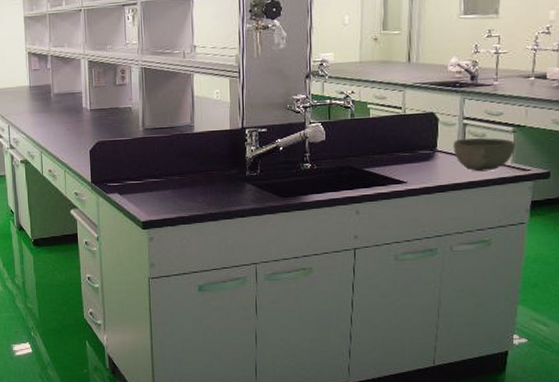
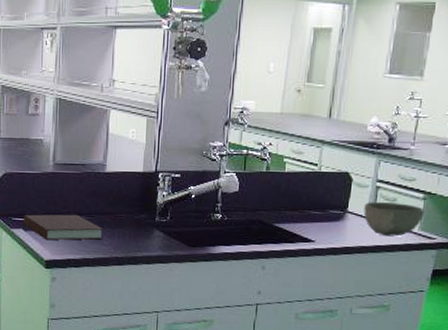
notebook: none [117,175,197,203] -> present [23,214,104,241]

